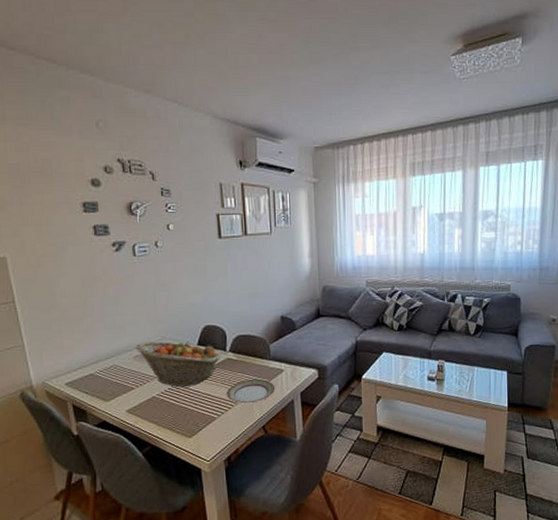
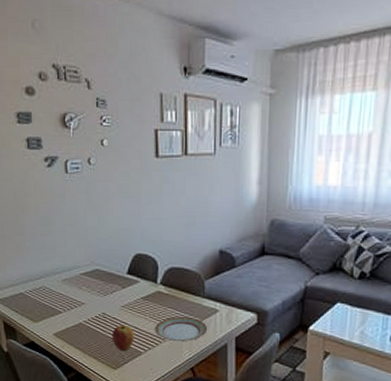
fruit basket: present [135,341,221,388] -> none [64,265,151,317]
apple: none [185,393,208,419] -> present [111,324,135,352]

